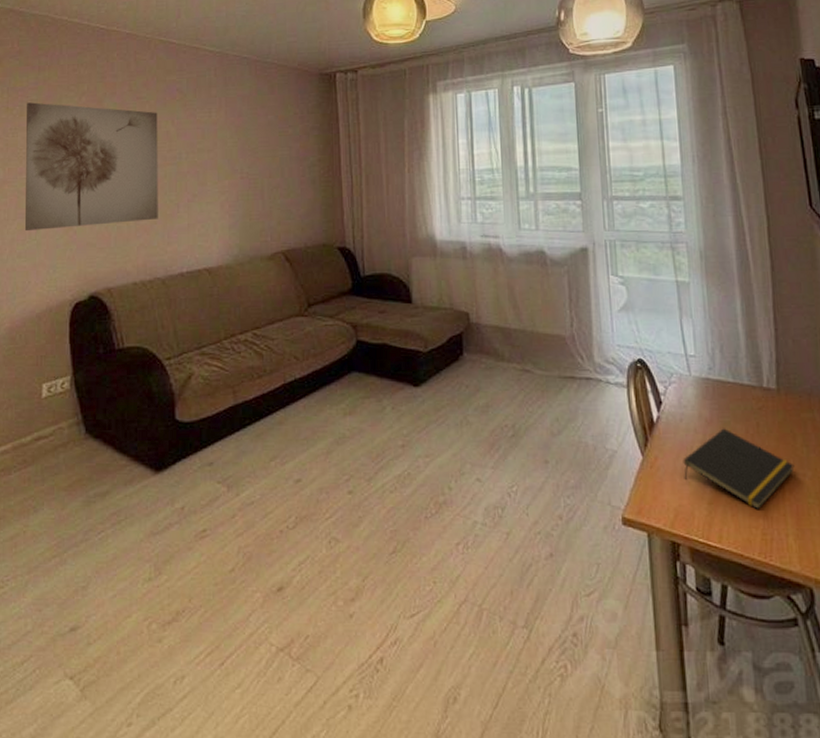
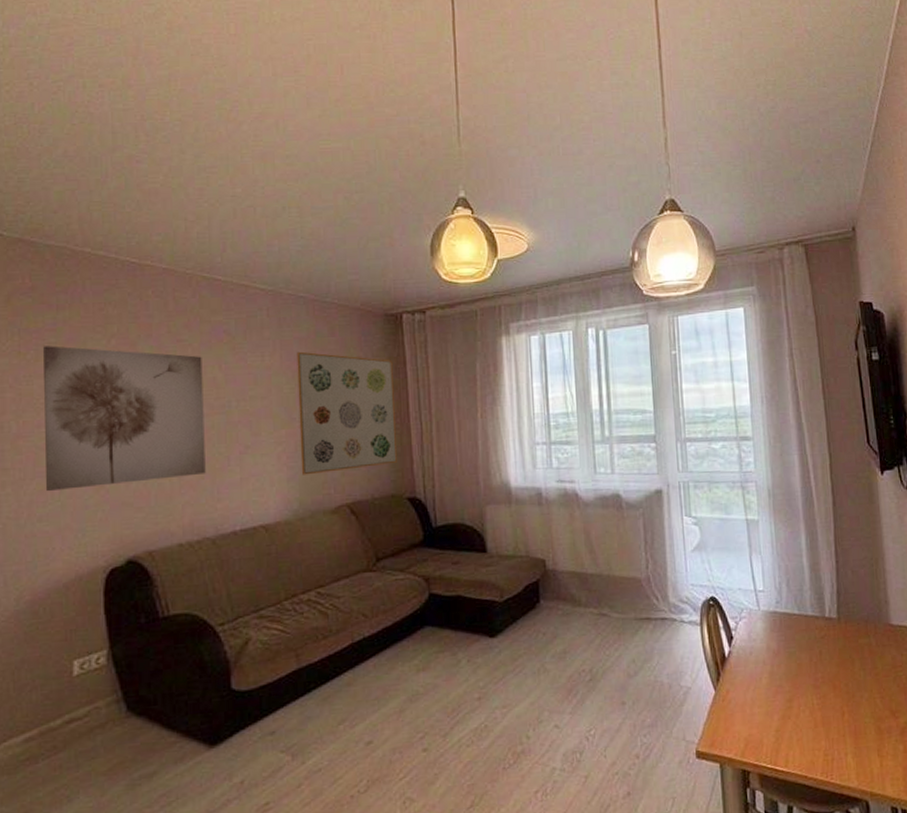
wall art: none [240,108,329,223] -> present [296,351,397,475]
notepad: present [683,428,795,509] -> none [752,658,853,732]

